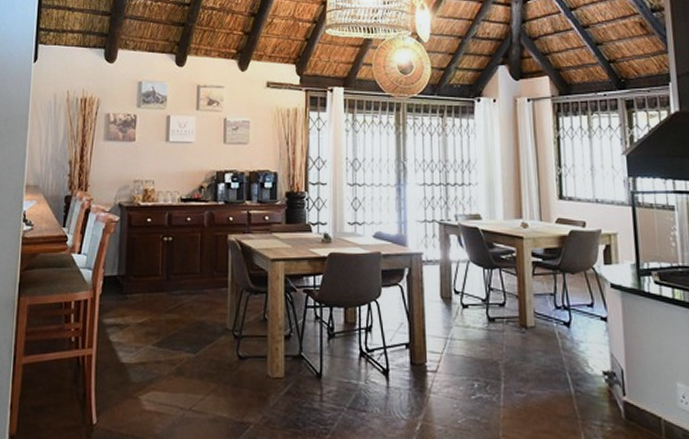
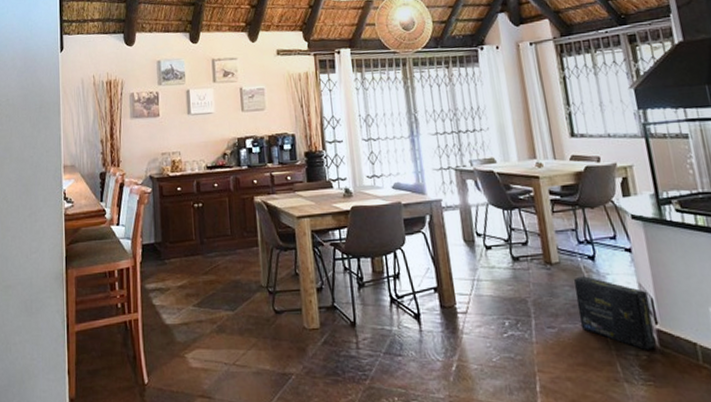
box: none [547,342,622,421] -> present [574,276,657,350]

